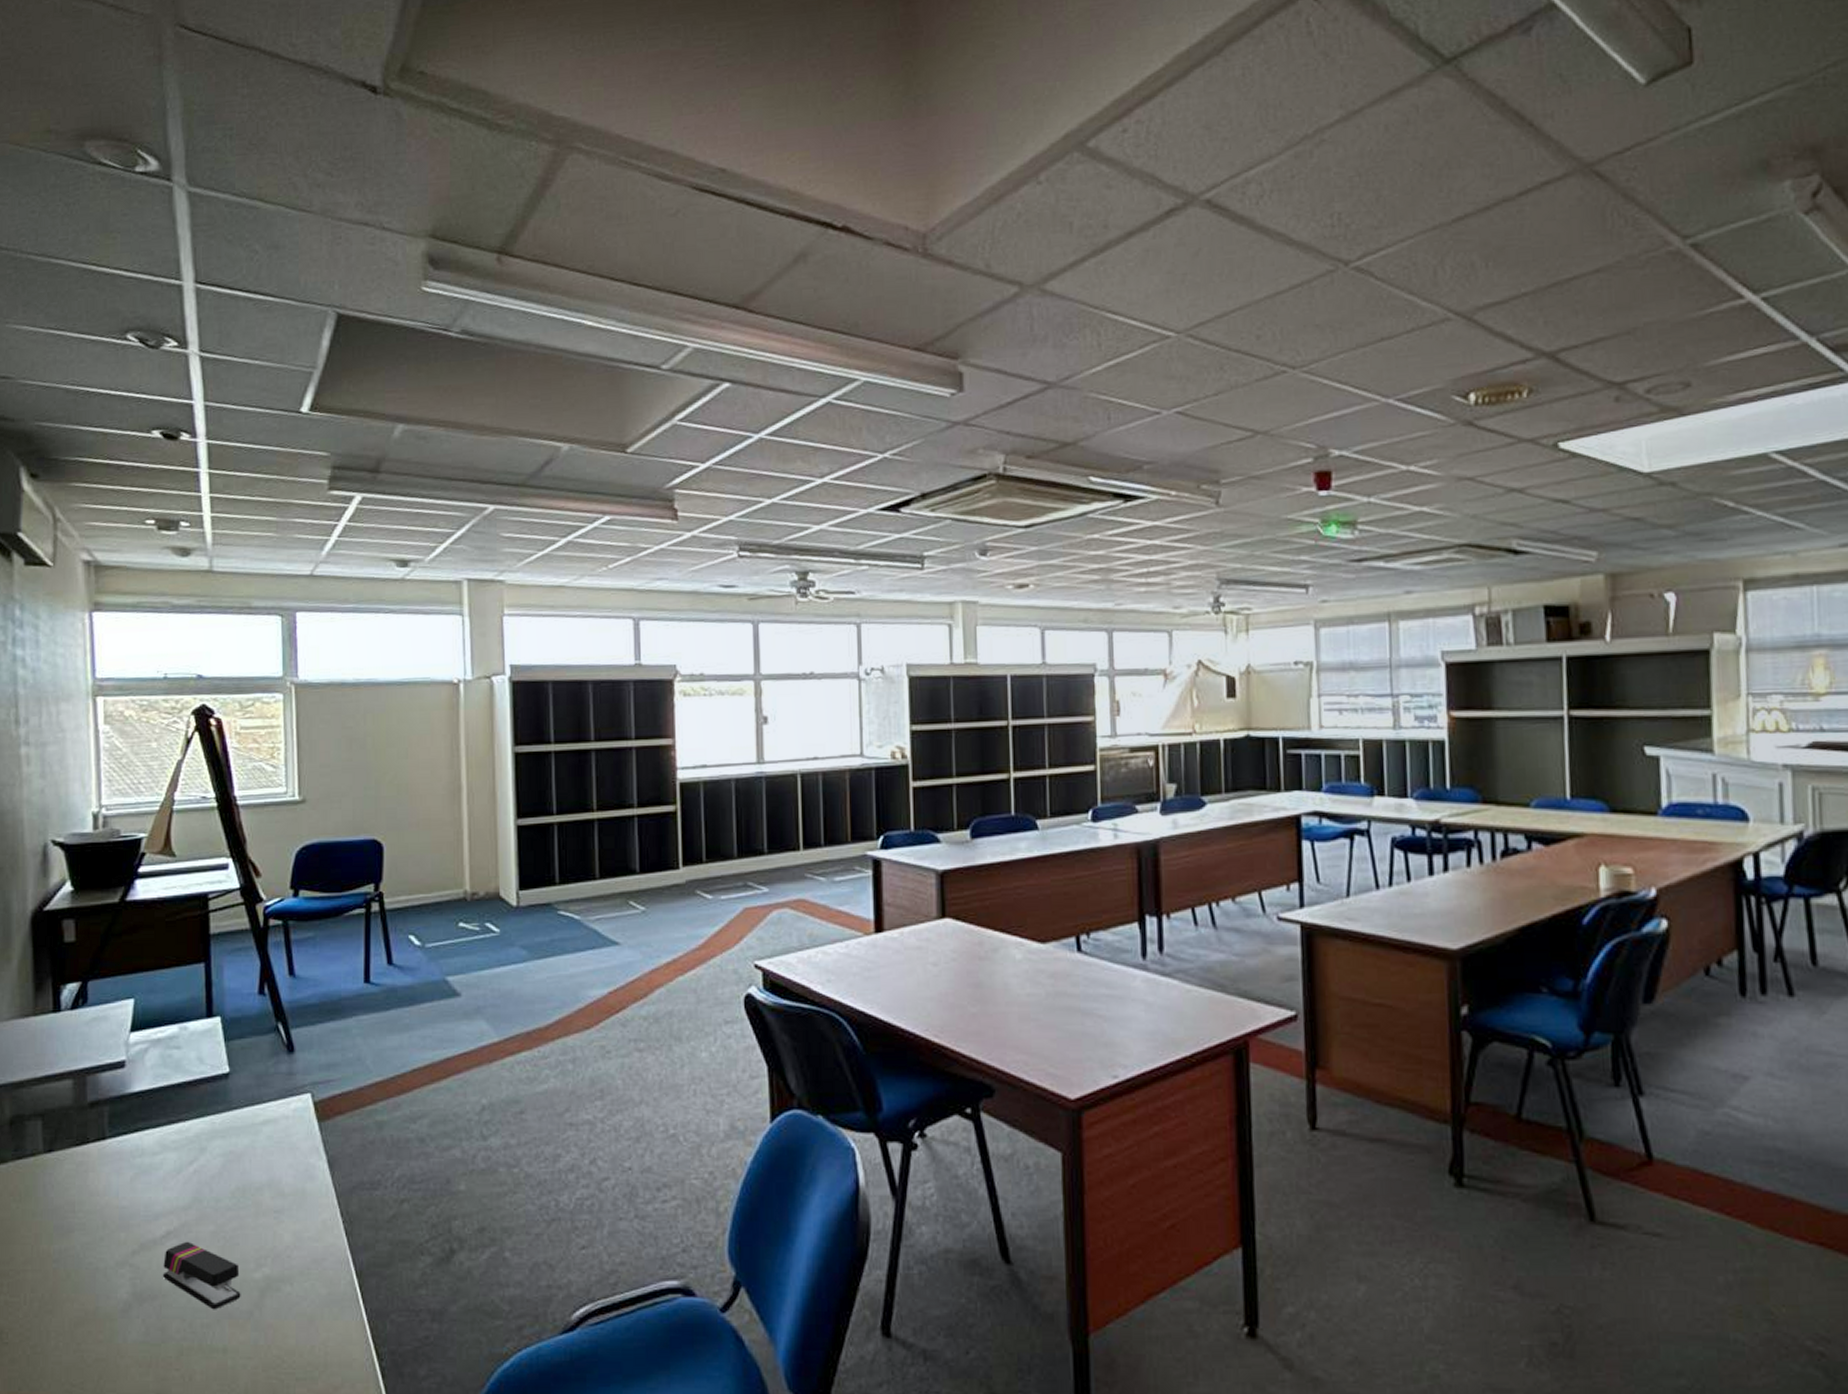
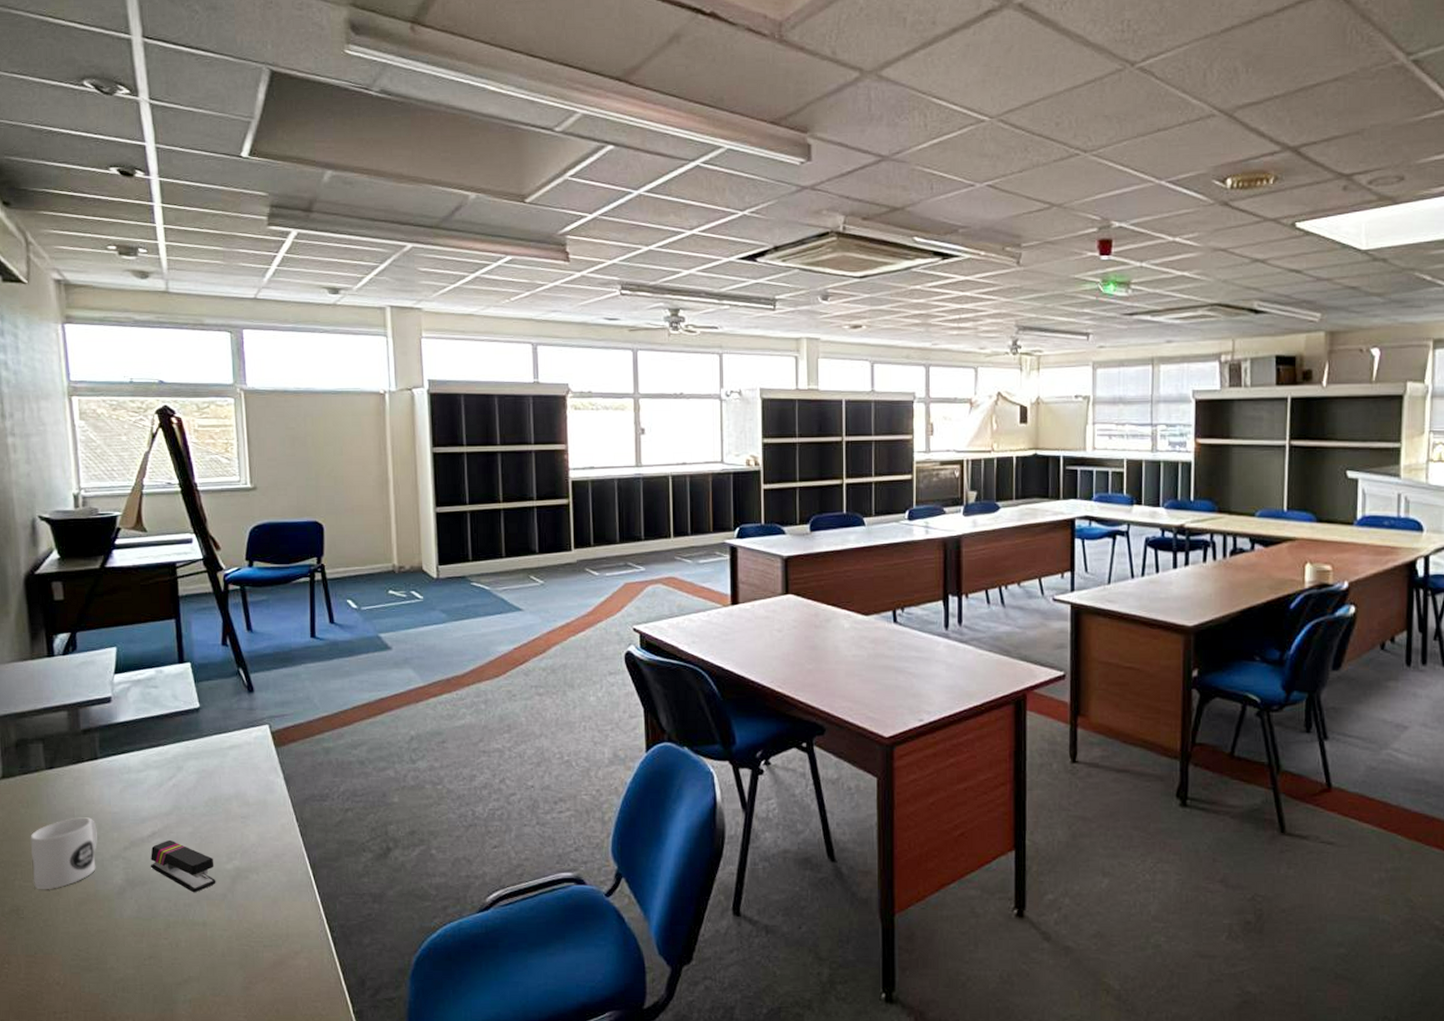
mug: none [20,1213,101,1306] -> present [30,817,97,889]

